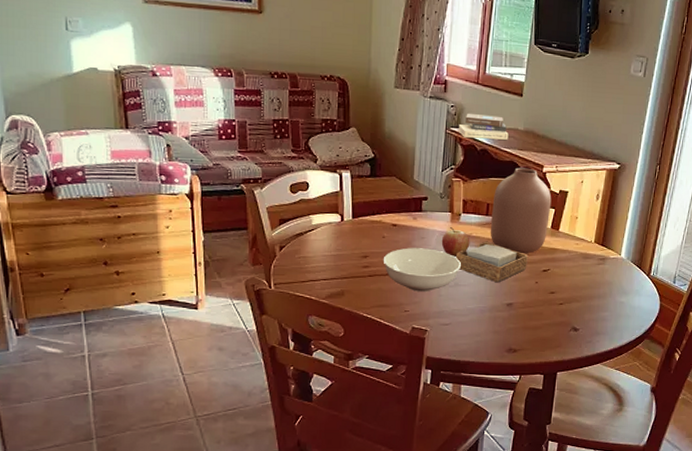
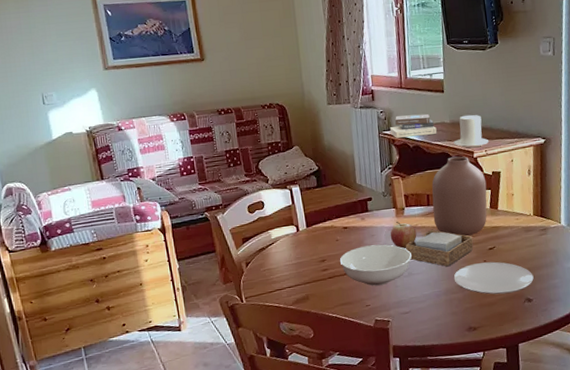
plate: none [501,284,584,320] -> present [453,261,534,295]
candle: none [524,125,561,162] -> present [454,114,489,149]

